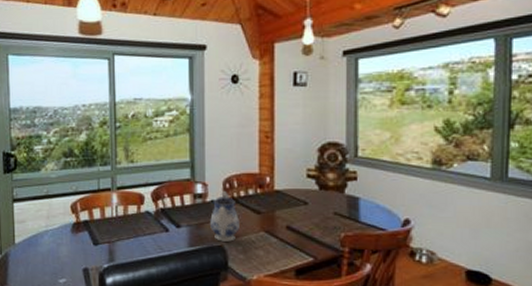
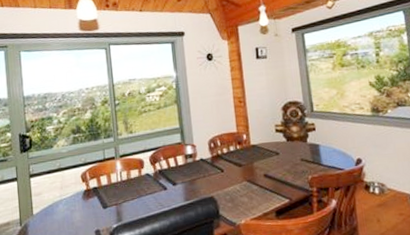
teapot: present [210,191,240,242] -> none [201,150,226,194]

